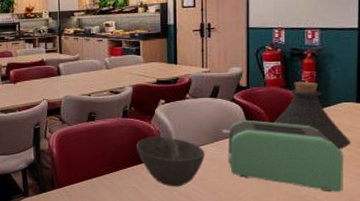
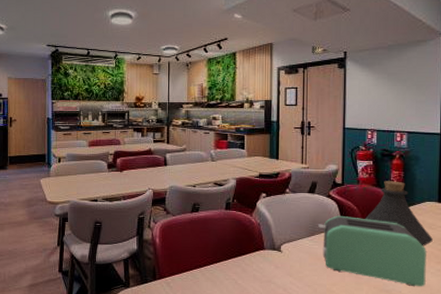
bowl: present [136,136,205,187] -> none [238,229,302,280]

